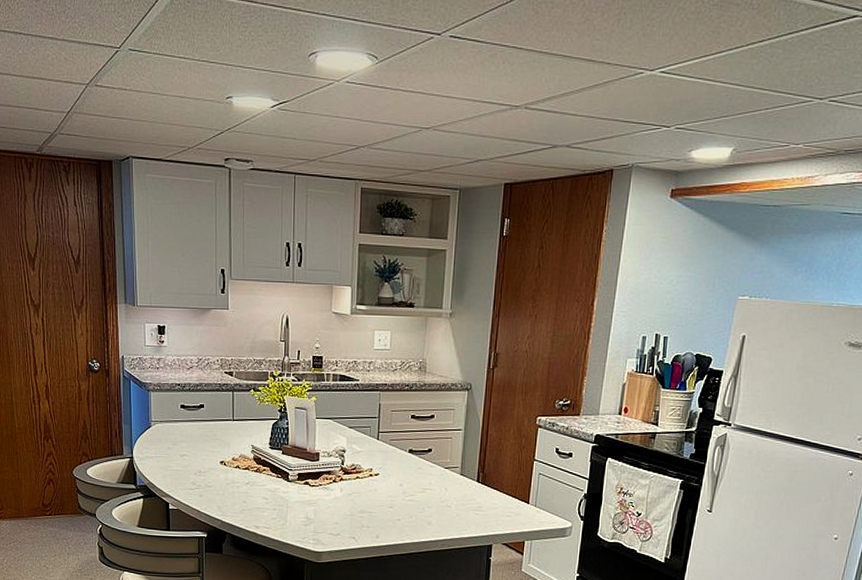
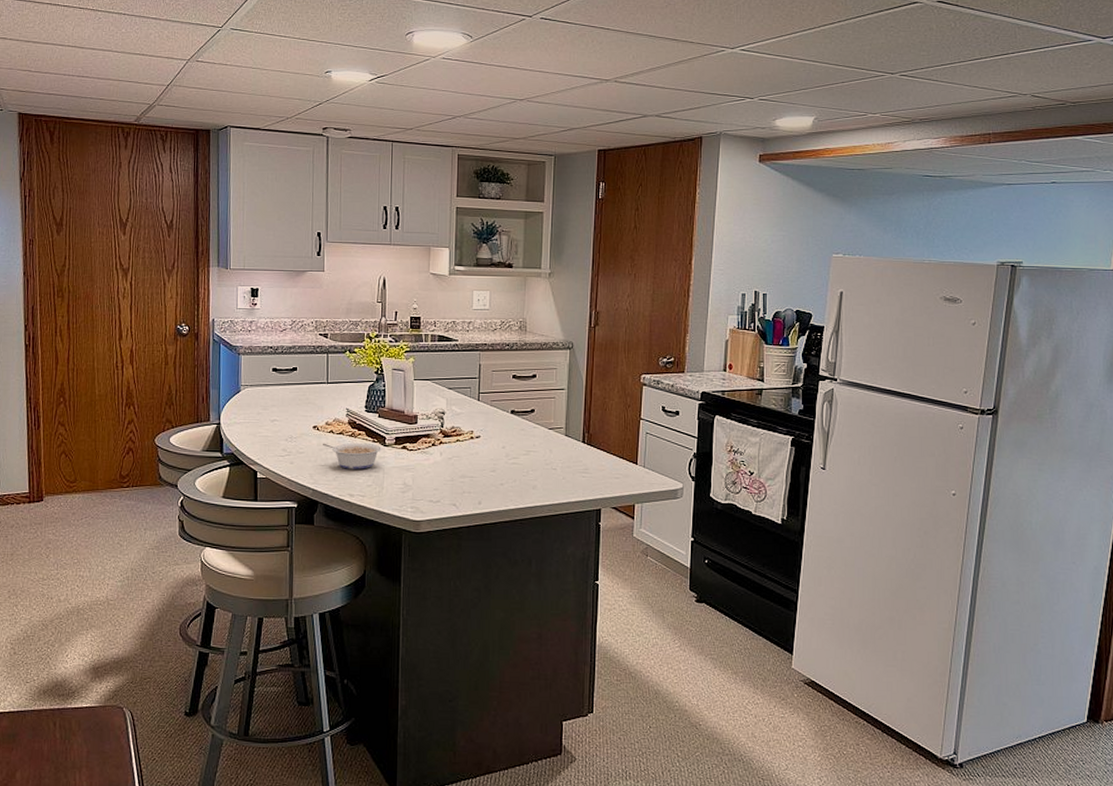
legume: none [230,477,285,503] -> present [323,443,381,470]

